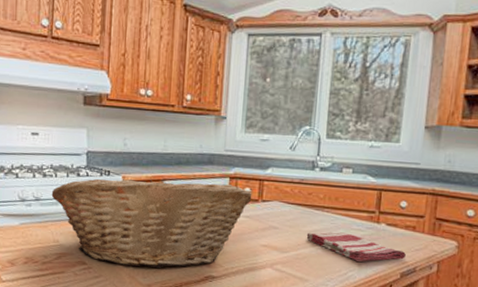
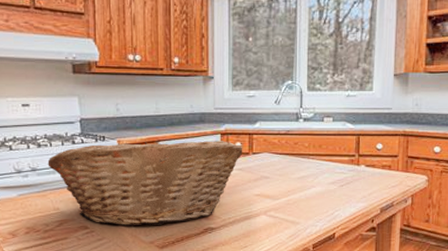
dish towel: present [306,232,406,263] -> none [295,176,384,203]

